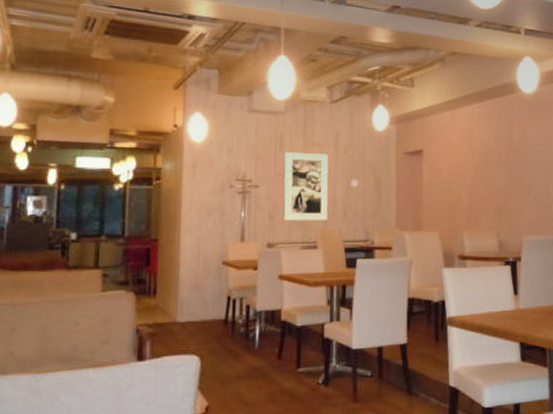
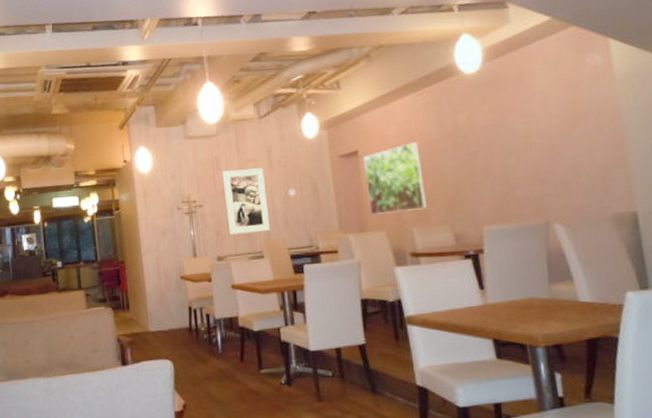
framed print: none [426,148,479,216] -> present [363,141,427,215]

